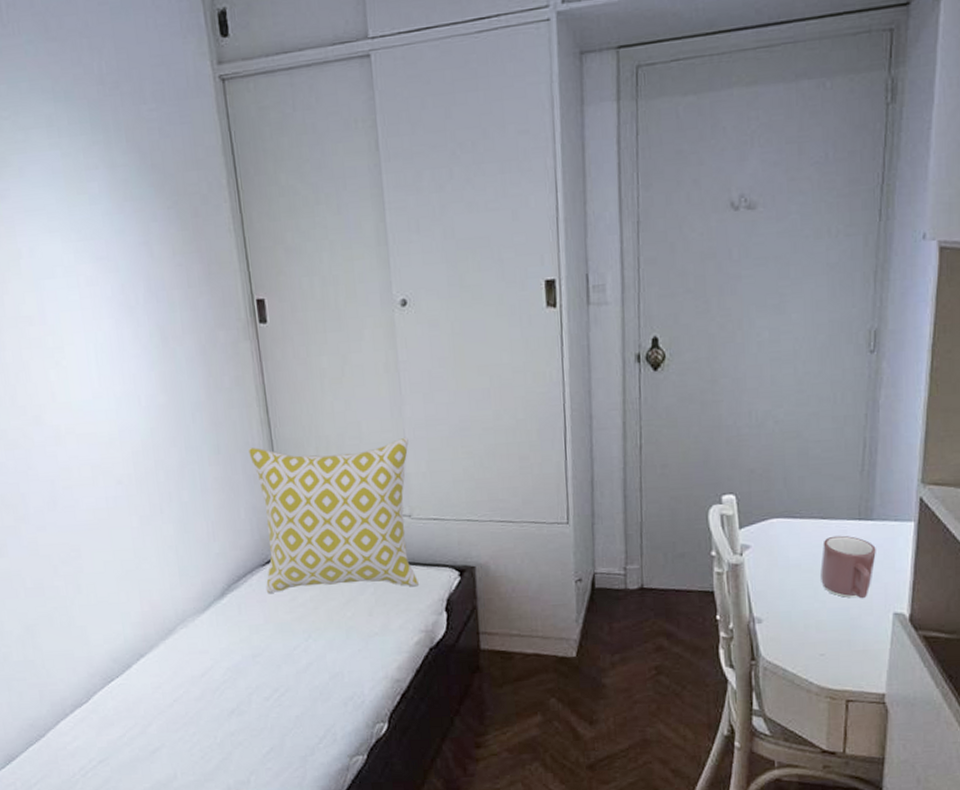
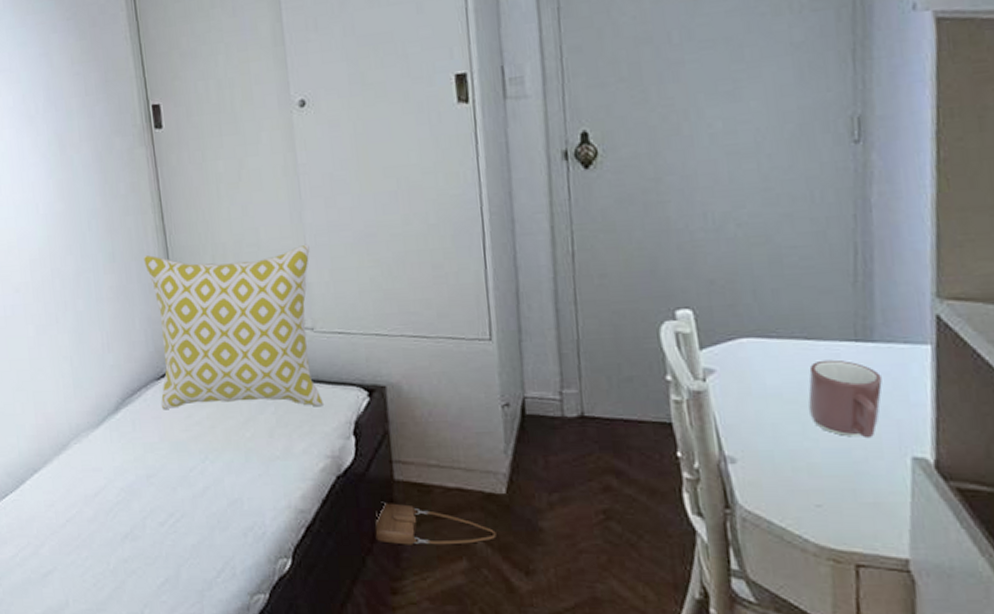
shoulder bag: none [462,668,567,705] -> present [374,501,496,545]

